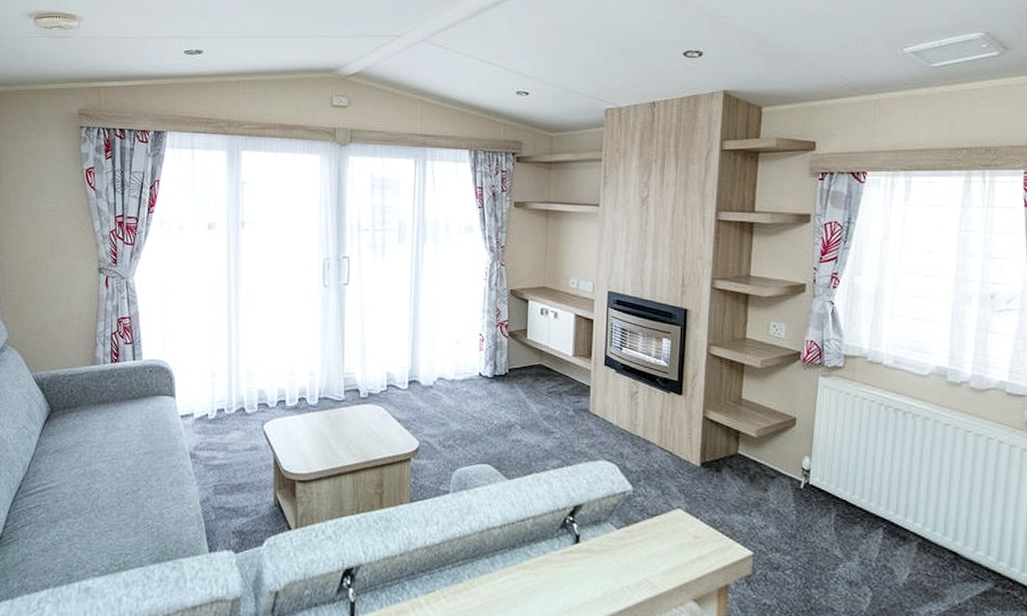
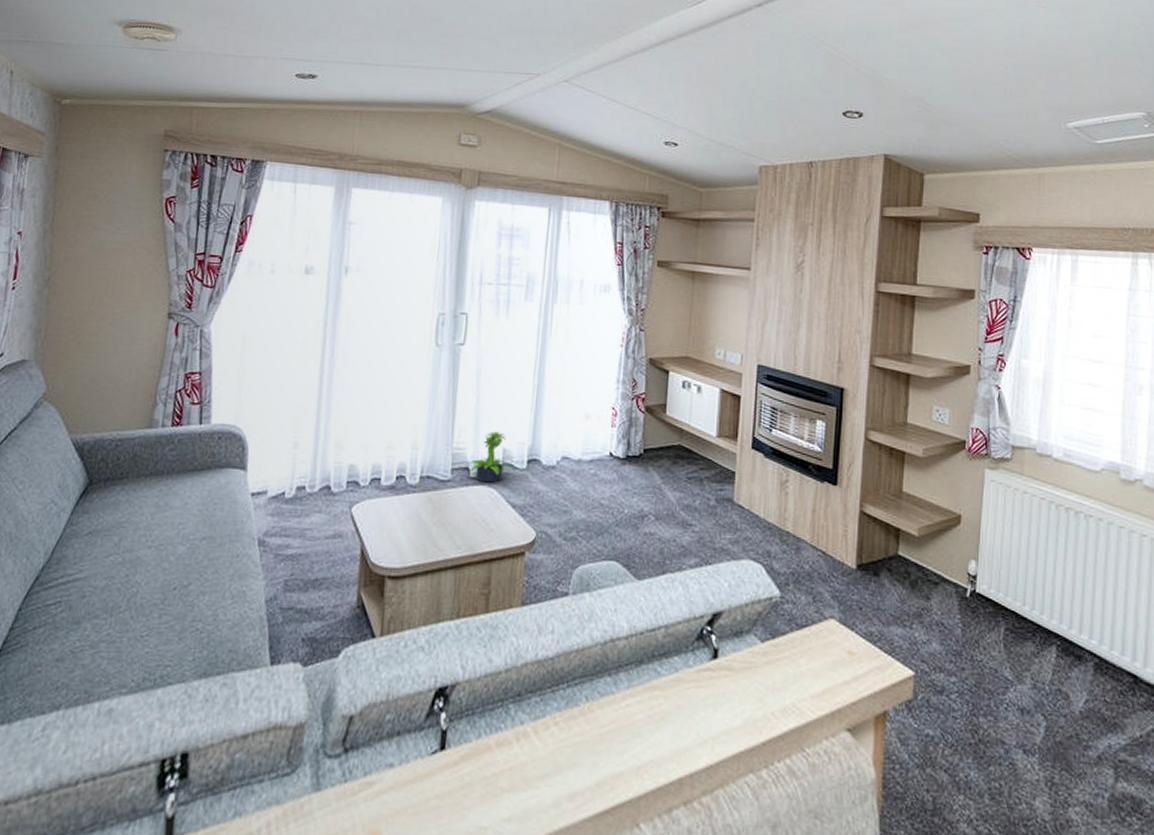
potted plant: none [356,358,398,402] -> present [466,431,515,483]

